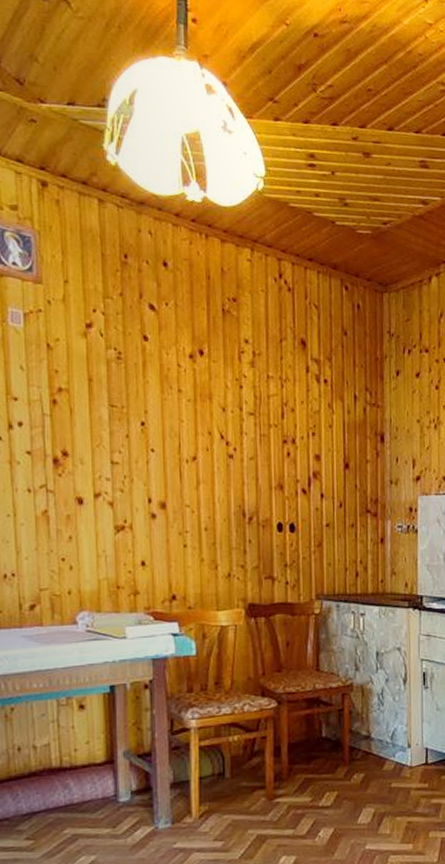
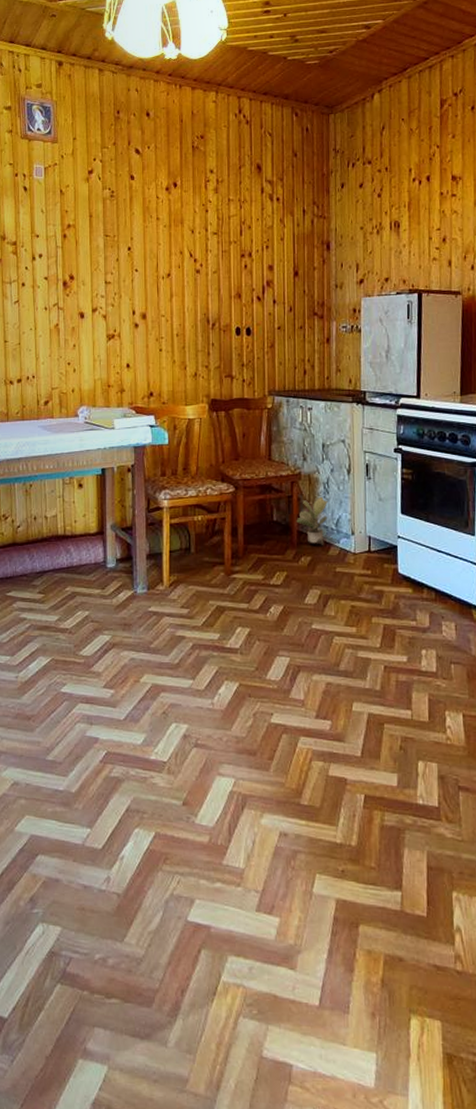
potted plant: none [348,708,383,760] -> present [296,496,328,545]

